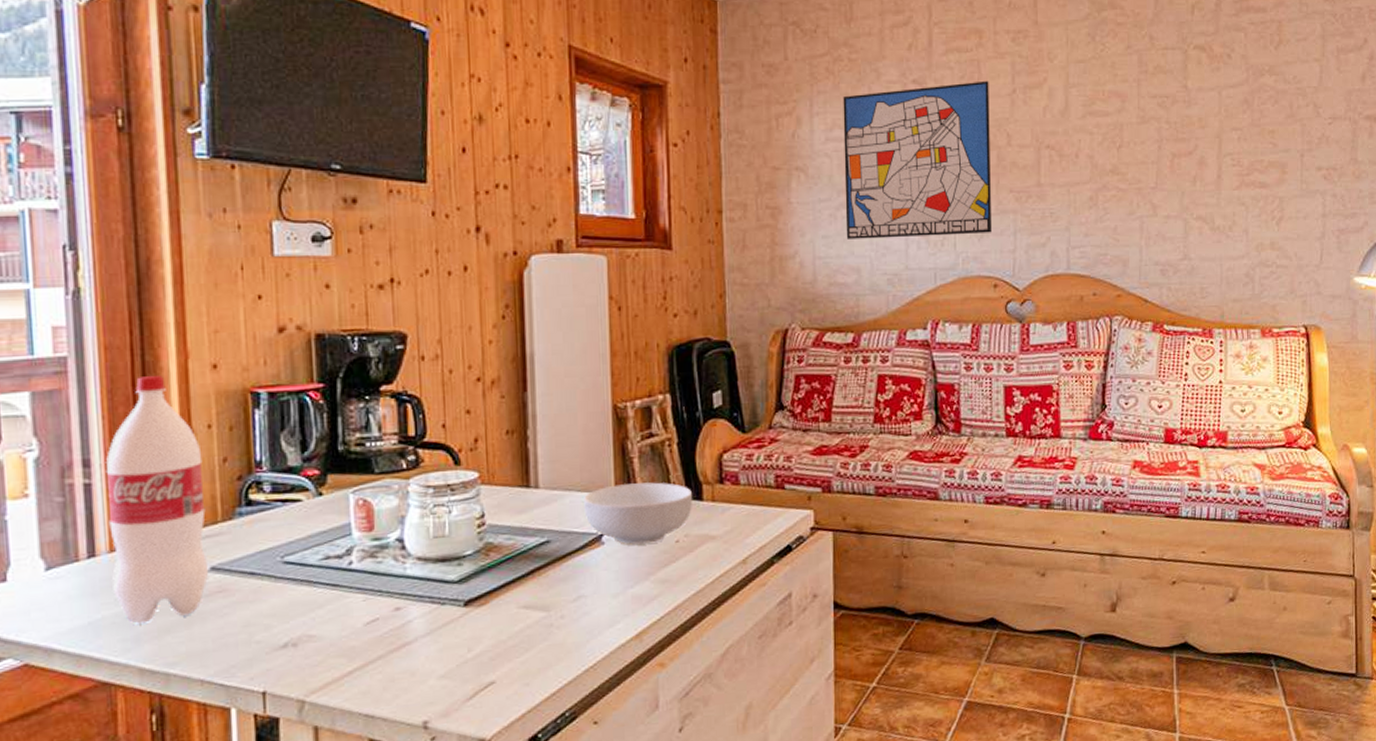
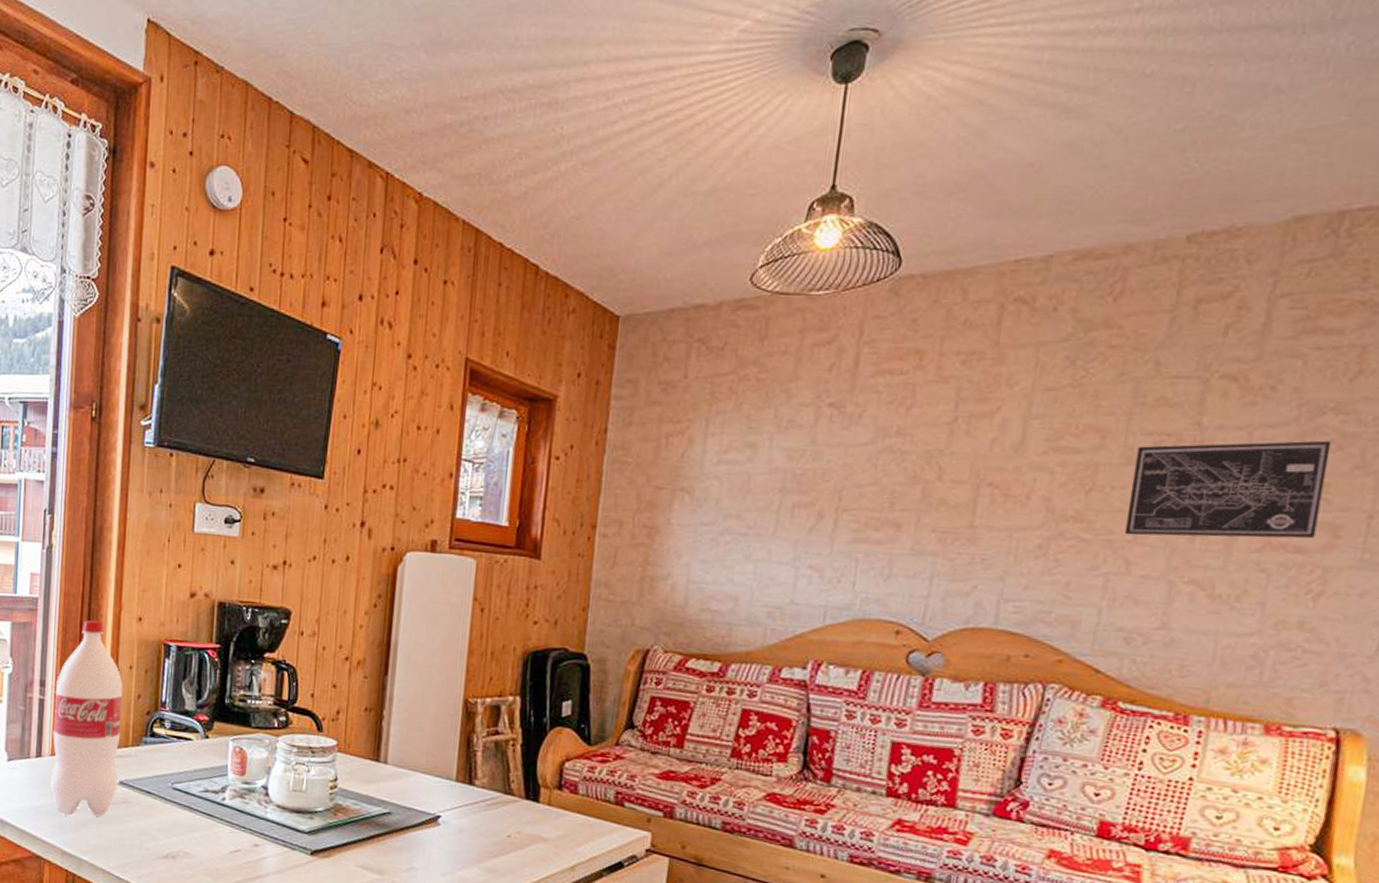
cereal bowl: present [584,482,693,545] -> none [425,773,530,833]
wall art: present [843,81,993,239] -> none [726,407,925,575]
wall art: none [1147,96,1271,183] -> present [1124,440,1332,539]

